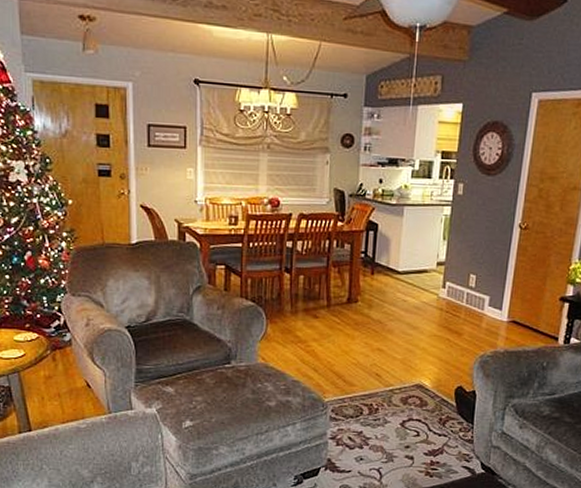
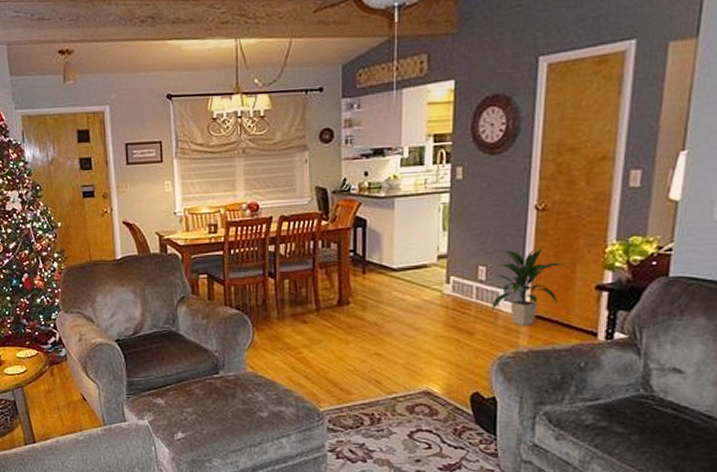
indoor plant: none [478,262,538,329] -> present [492,249,565,325]

